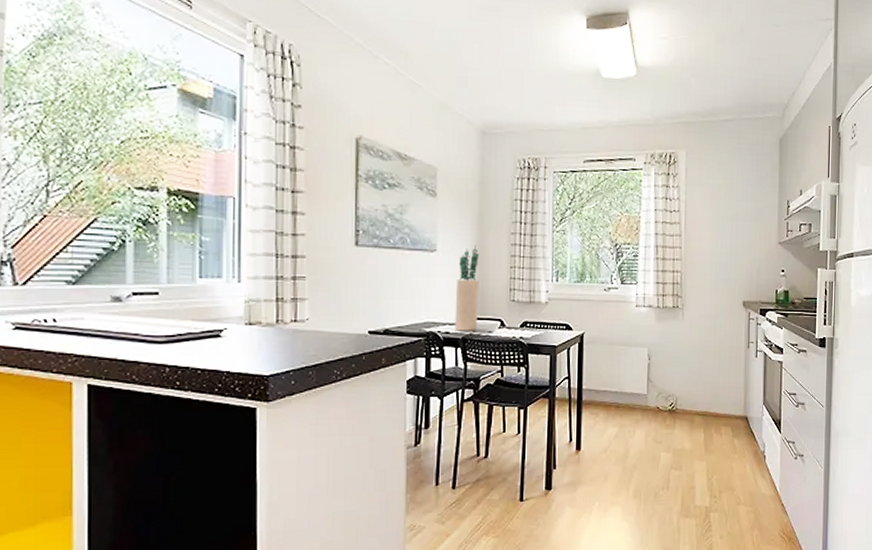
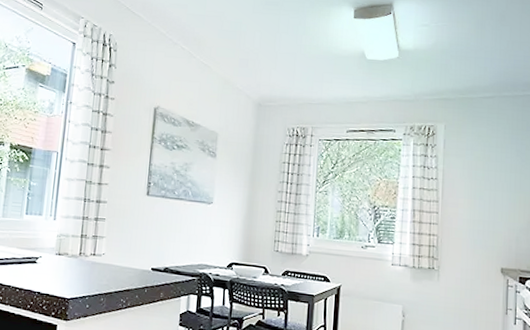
vase: present [455,245,479,331] -> none [224,200,249,276]

